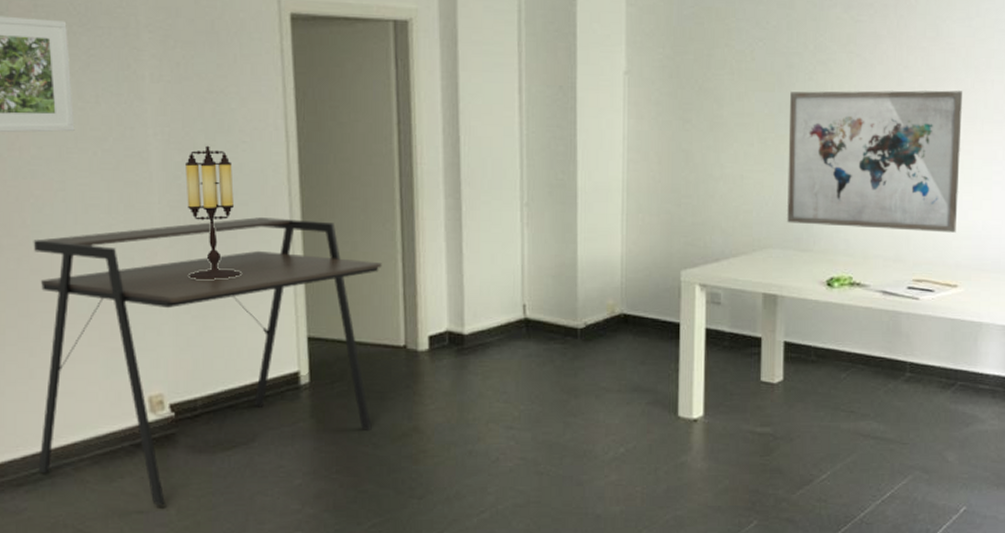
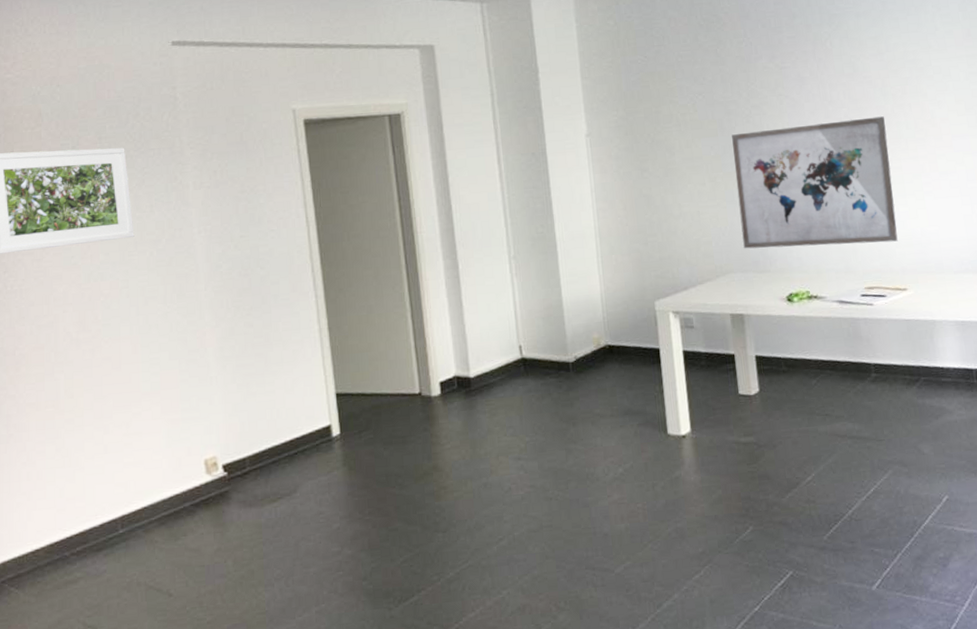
desk: present [33,217,382,506] -> none [104,290,397,559]
table lamp: present [184,145,241,279] -> none [224,237,276,352]

